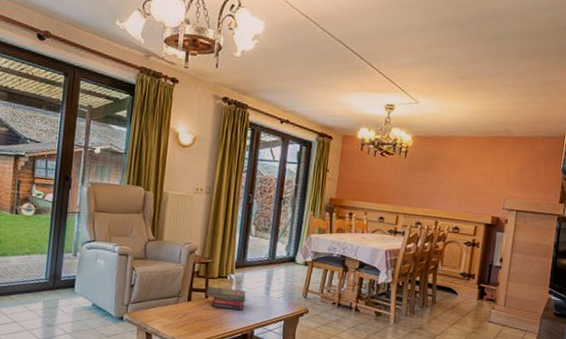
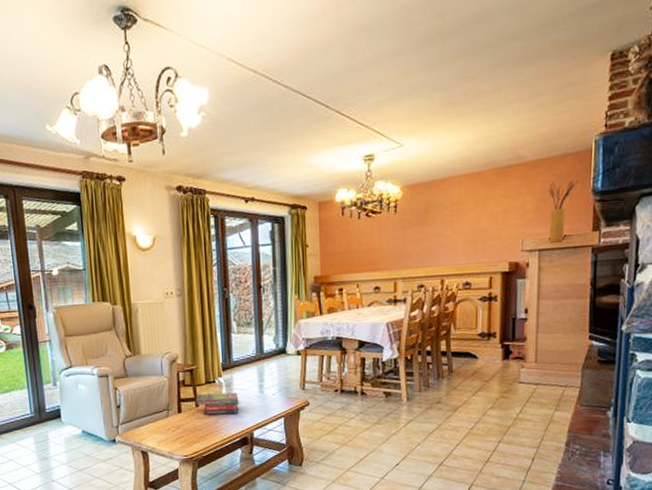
vase: none [525,157,553,208] -> present [548,180,580,244]

